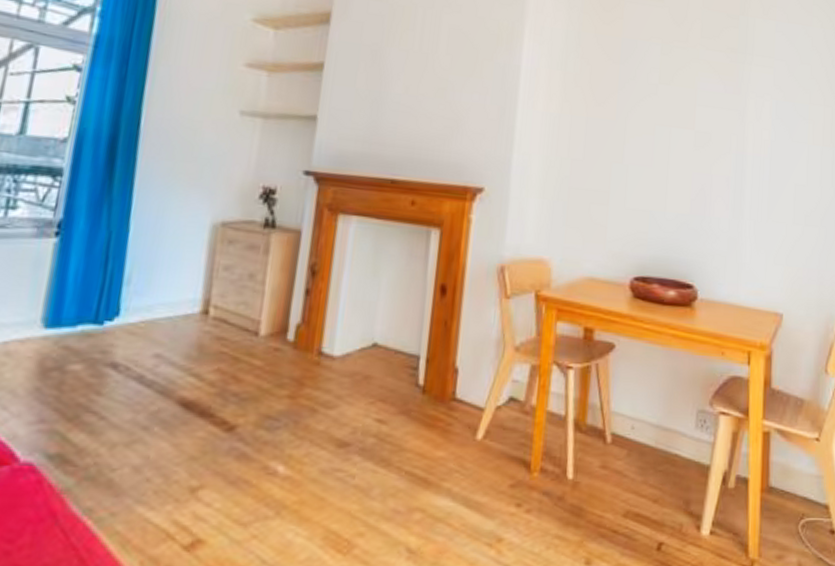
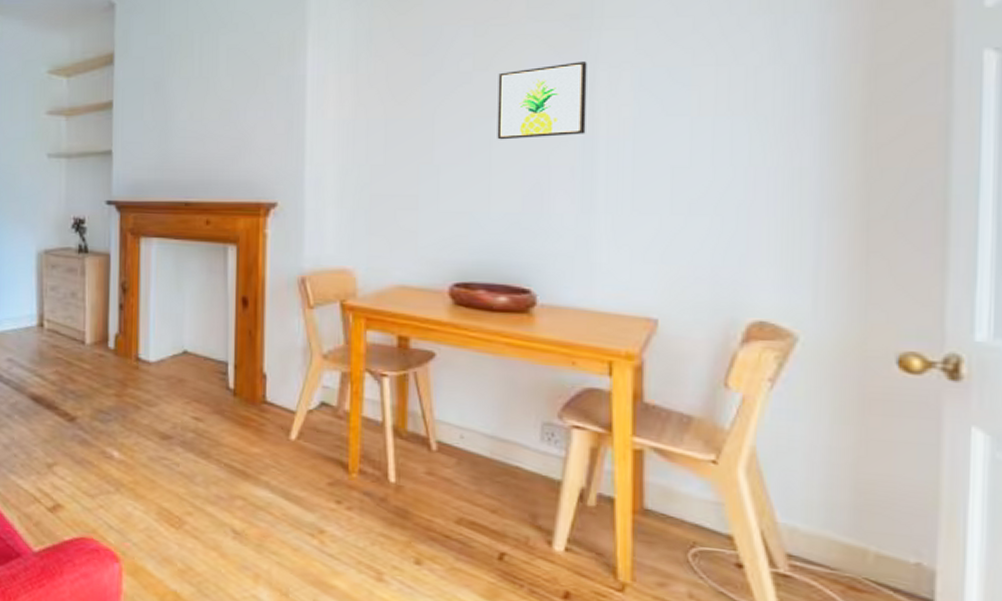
wall art: none [674,88,741,150] -> present [497,61,587,140]

